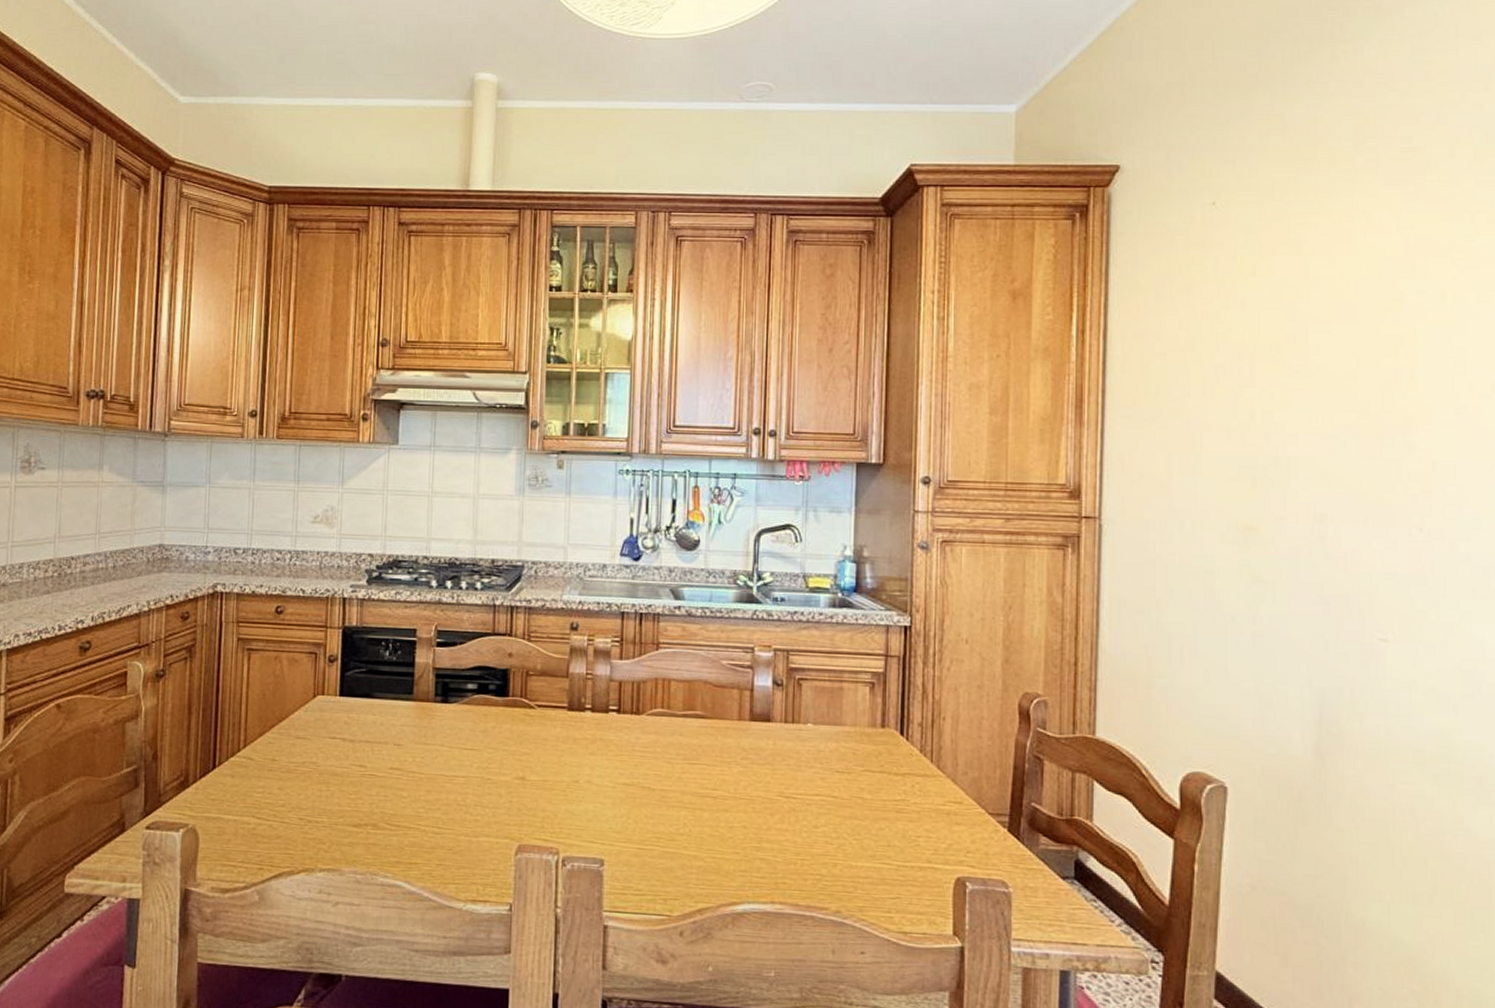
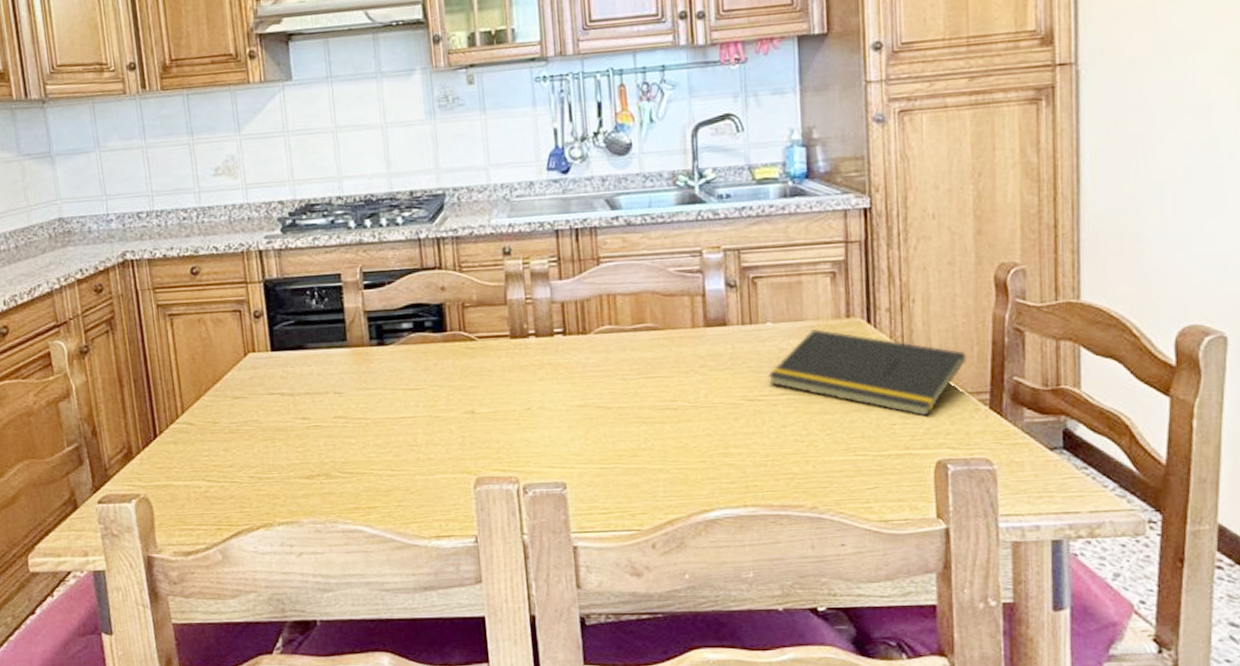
notepad: none [804,735,989,832] -> present [767,329,967,417]

